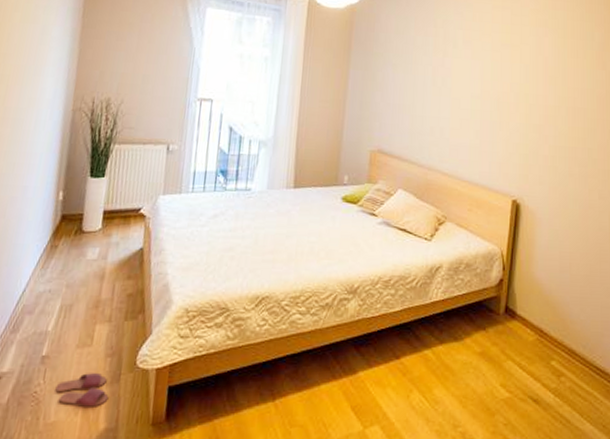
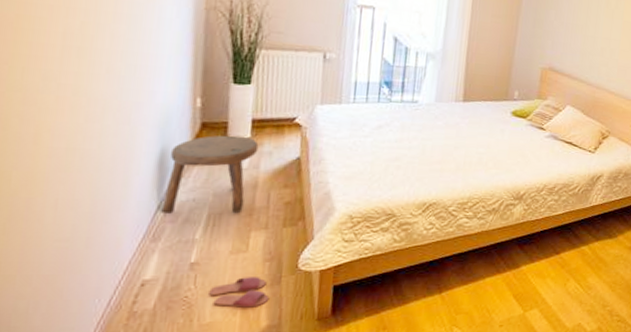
stool: none [22,226,108,305] -> present [161,135,259,214]

